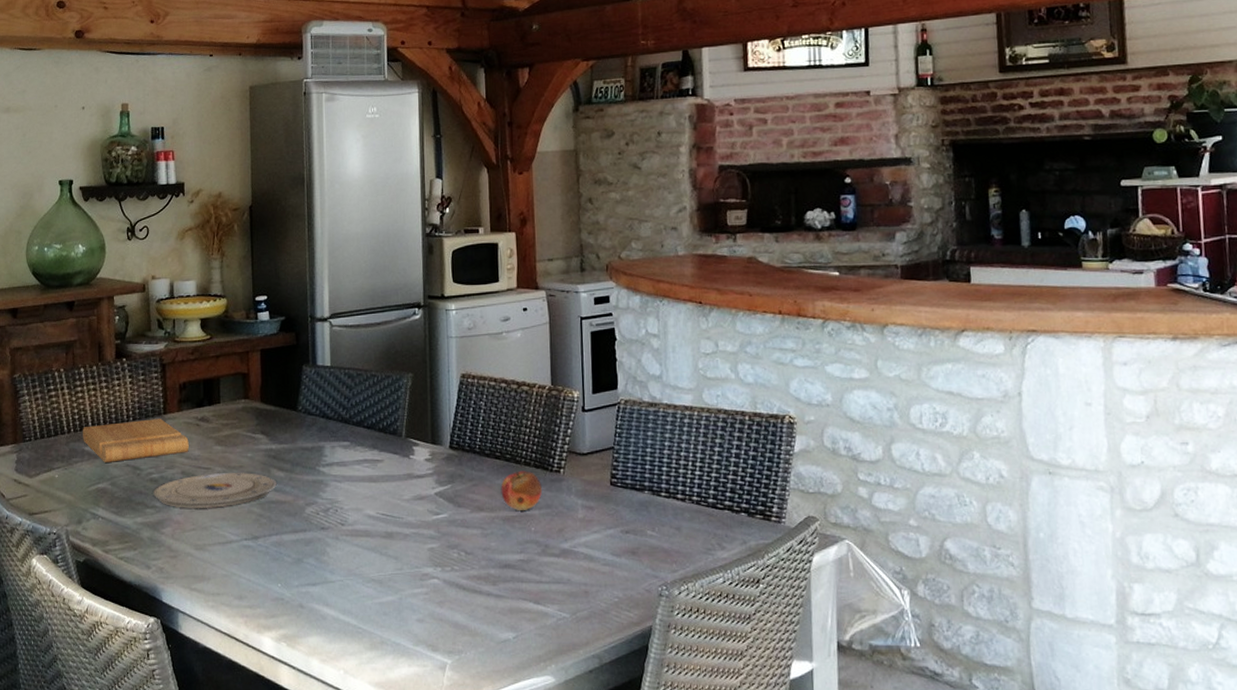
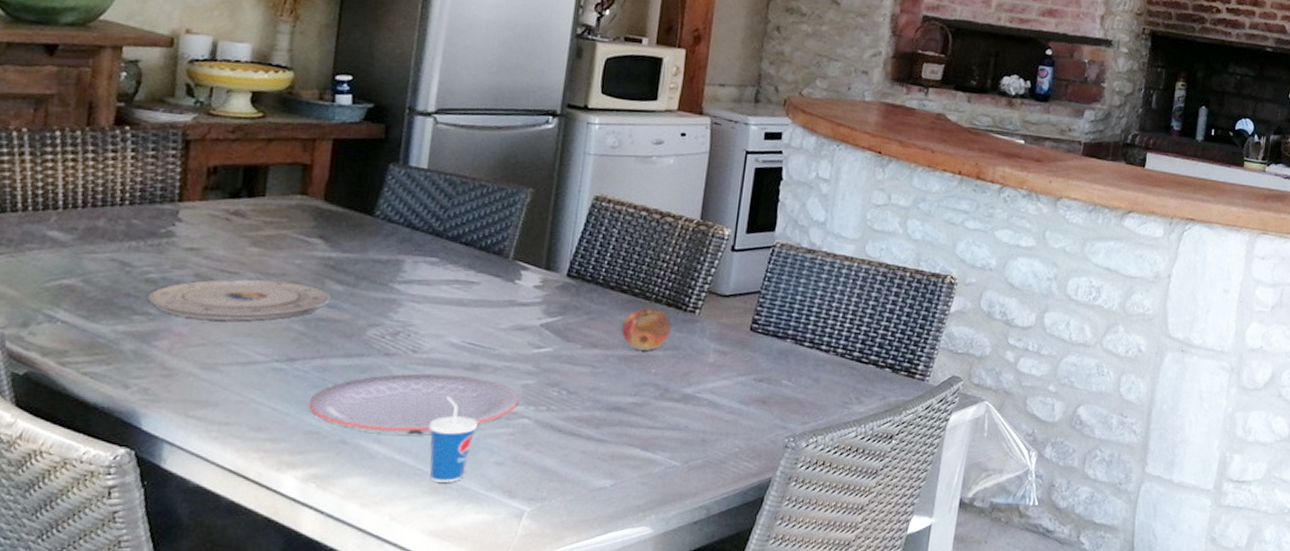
cutting board: present [83,419,189,464] -> none [46,205,212,255]
plate: none [272,543,428,598] -> present [308,373,519,435]
cup: none [362,562,399,639] -> present [429,396,478,483]

